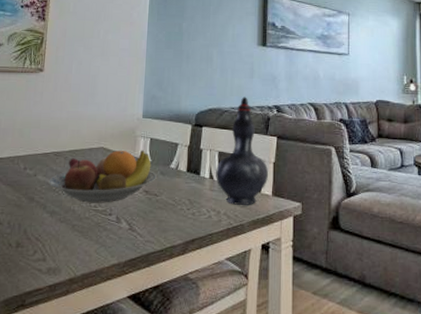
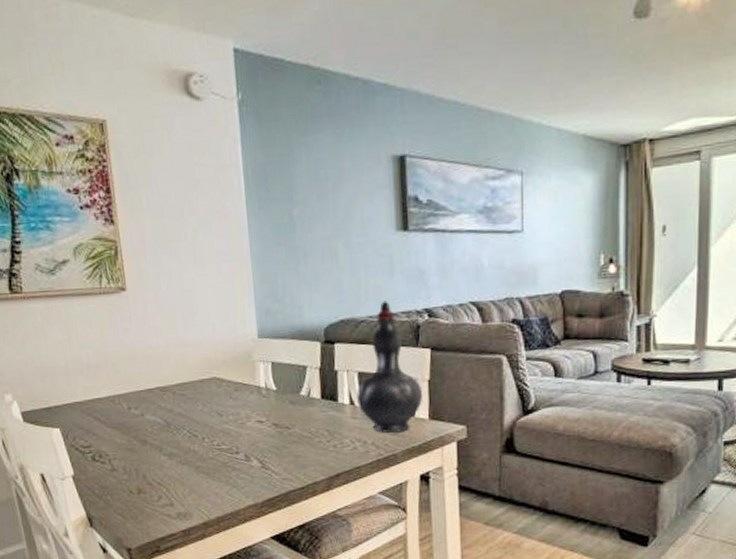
fruit bowl: present [48,150,157,203] -> none [159,377,285,442]

